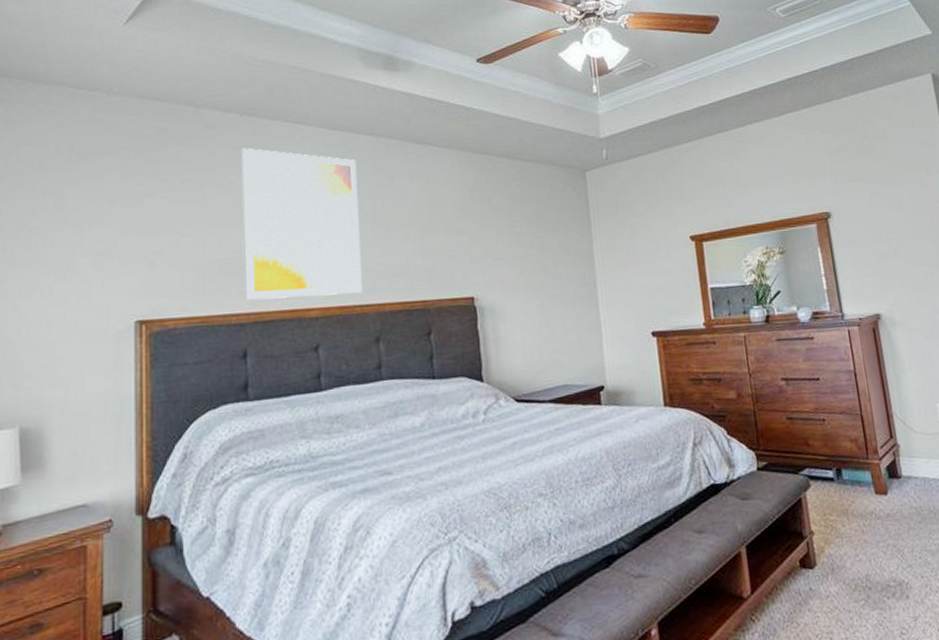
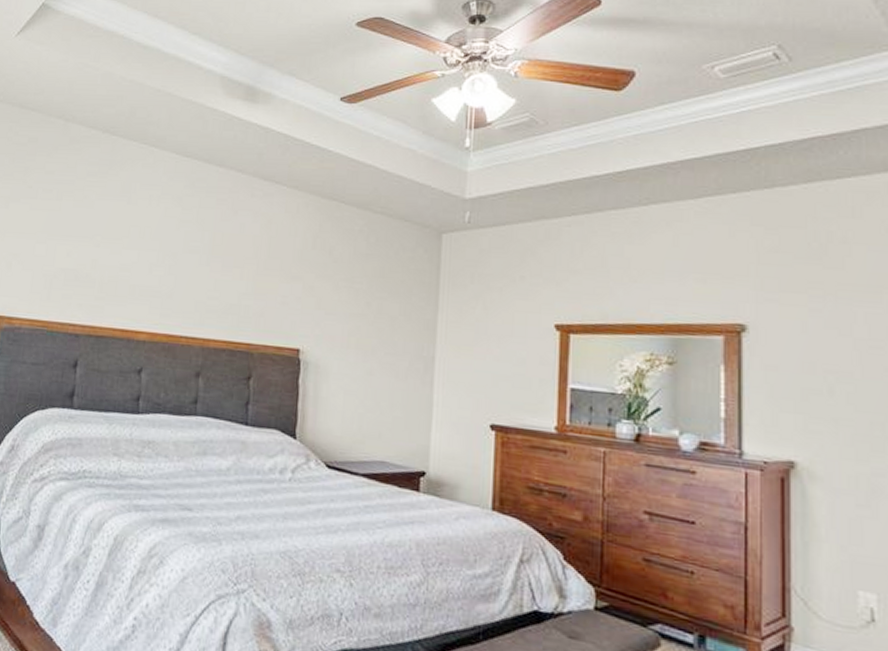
wall art: present [242,147,362,300] -> none [83,165,203,324]

